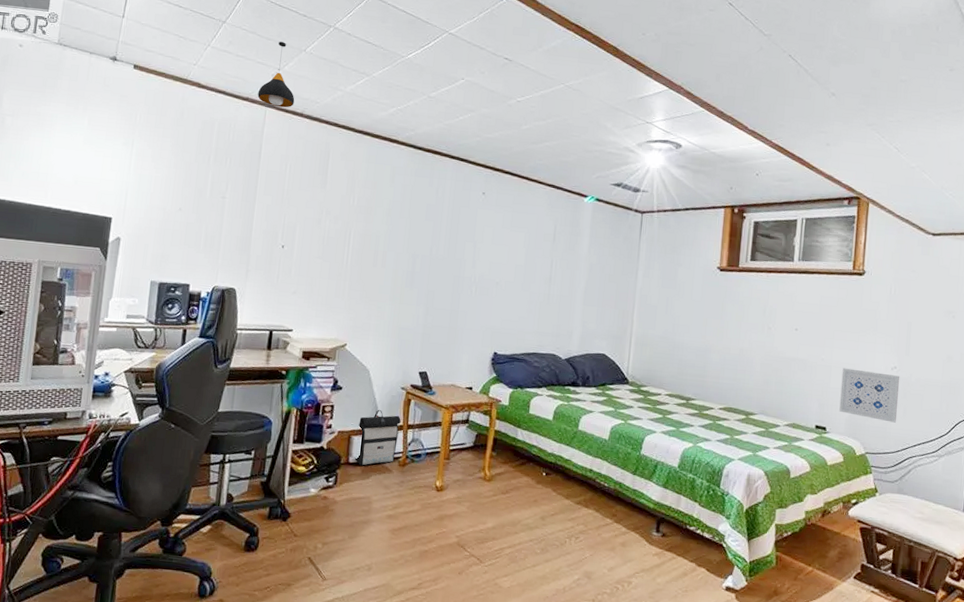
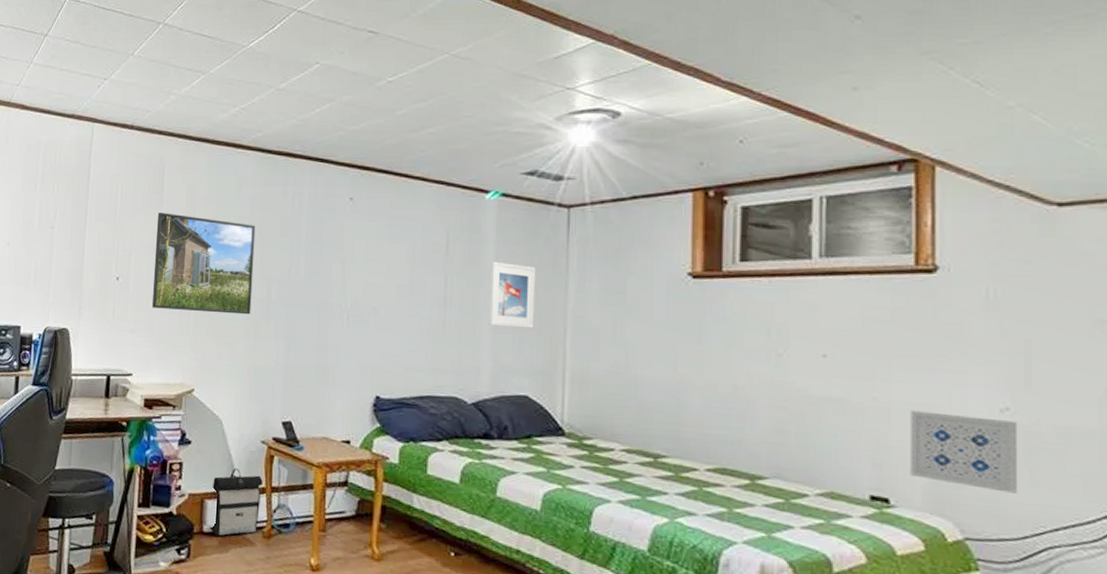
pendant light: present [257,42,295,108] -> none [84,48,124,121]
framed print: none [313,192,406,283] -> present [152,212,256,315]
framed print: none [581,250,617,303] -> present [489,261,536,329]

